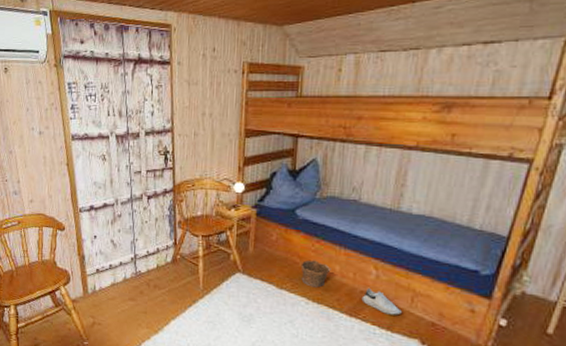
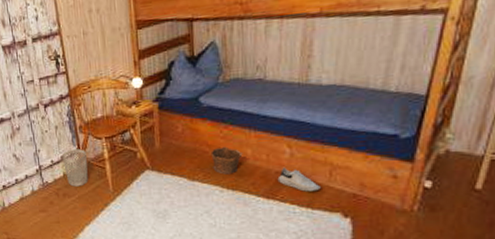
wastebasket: none [157,242,183,280] -> present [61,149,88,187]

